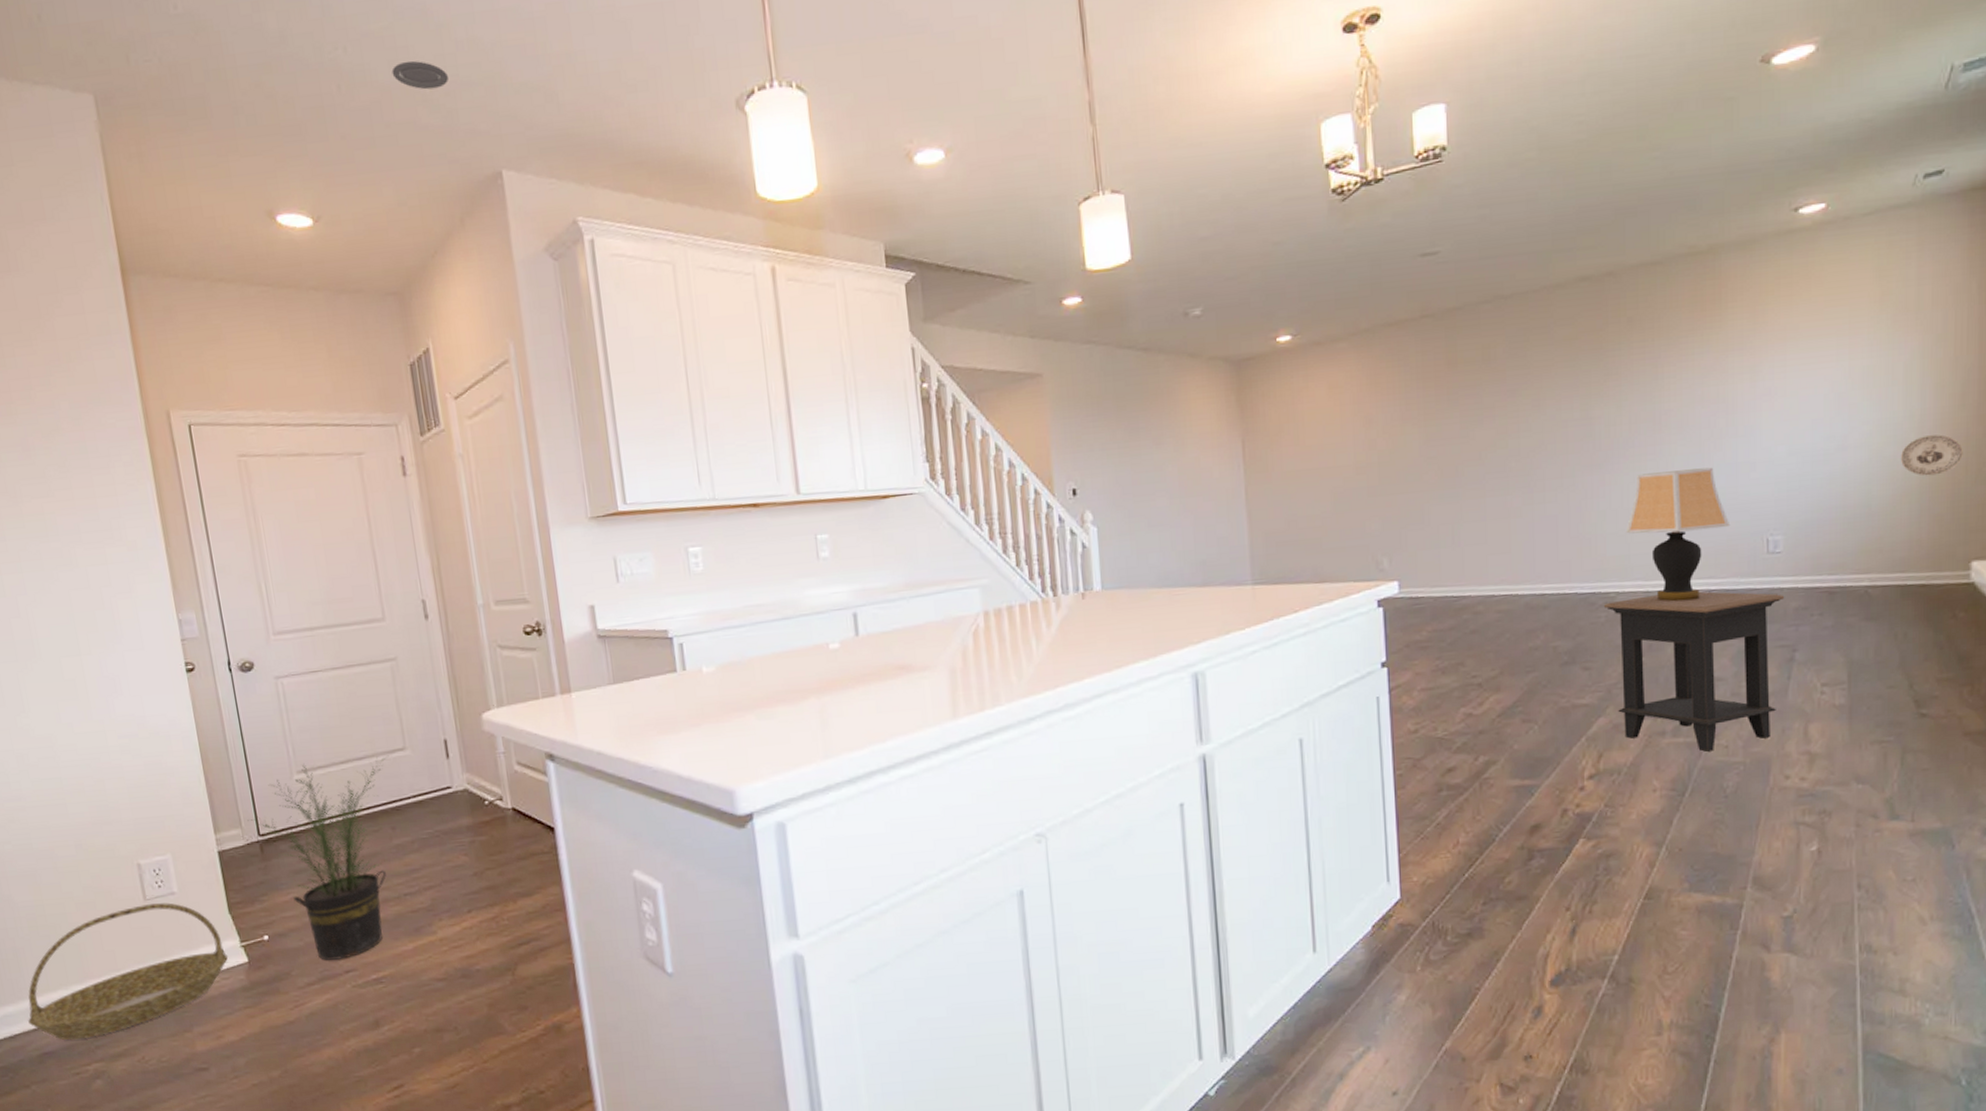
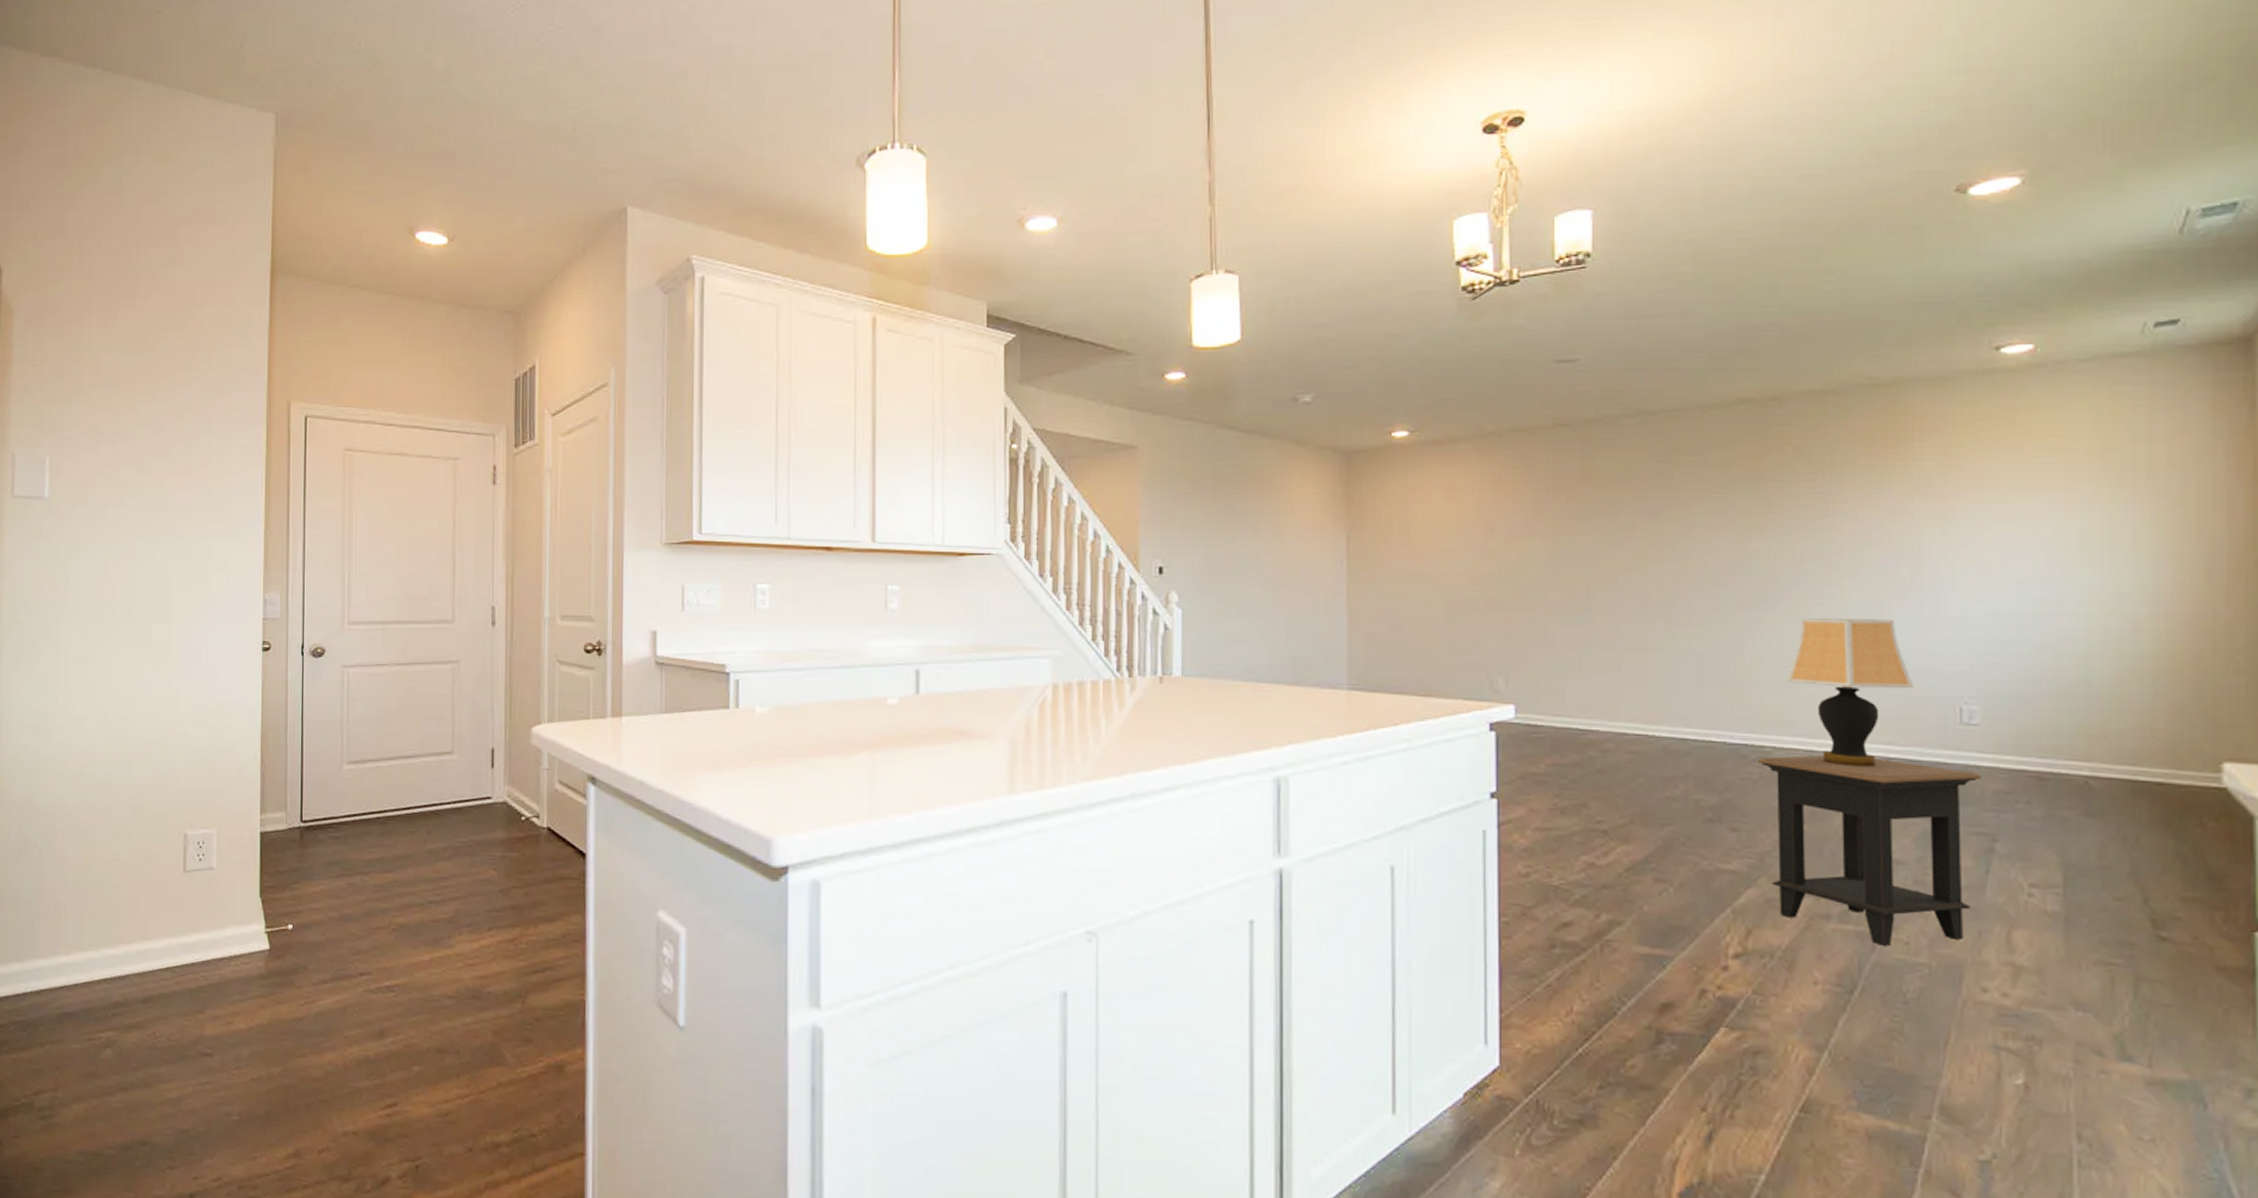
basket: present [28,902,229,1040] -> none [56,876,252,1005]
potted plant: present [247,755,389,961] -> none [293,755,437,961]
recessed light: present [391,61,449,90] -> none [540,102,590,129]
decorative plate: present [1900,434,1963,476] -> none [2128,611,2209,658]

